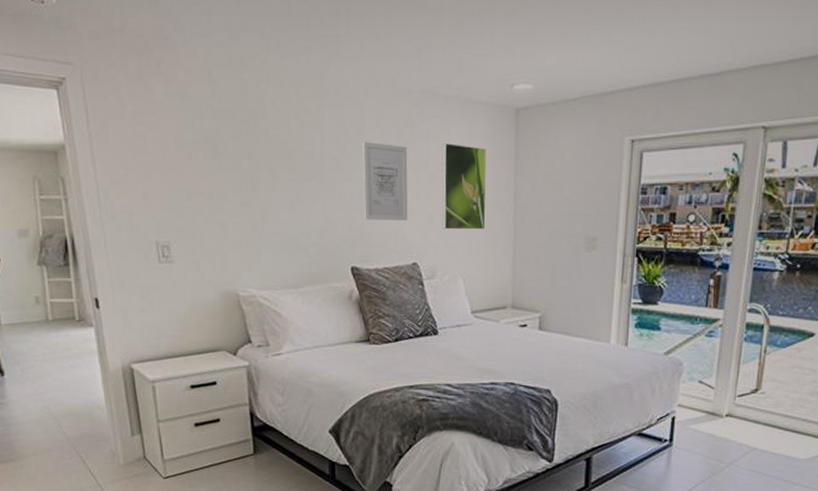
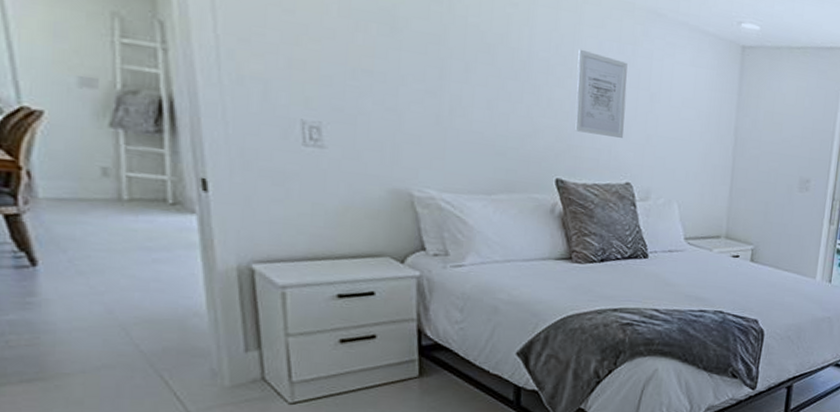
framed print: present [442,142,486,230] -> none [660,65,710,159]

